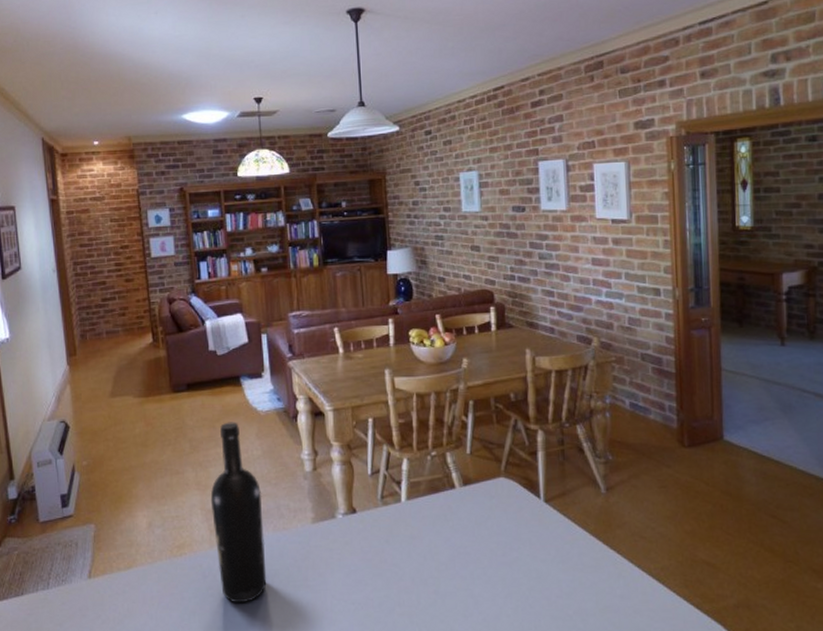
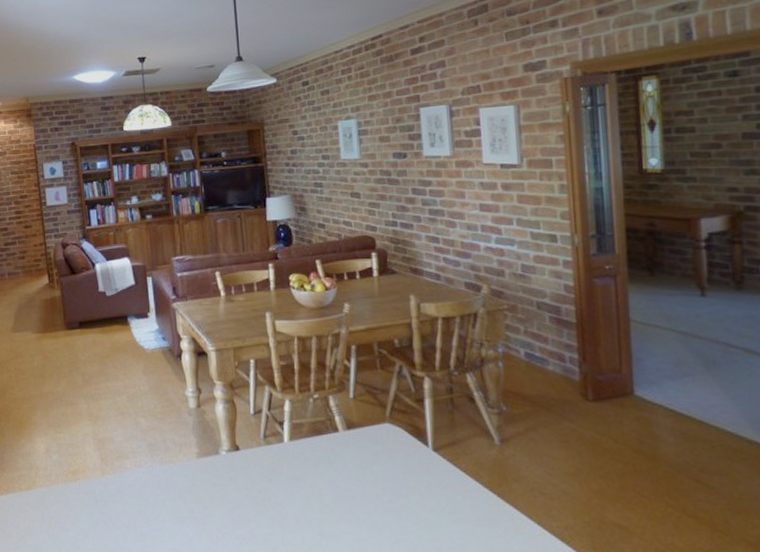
wine bottle: present [210,422,267,603] -> none [101,358,155,530]

